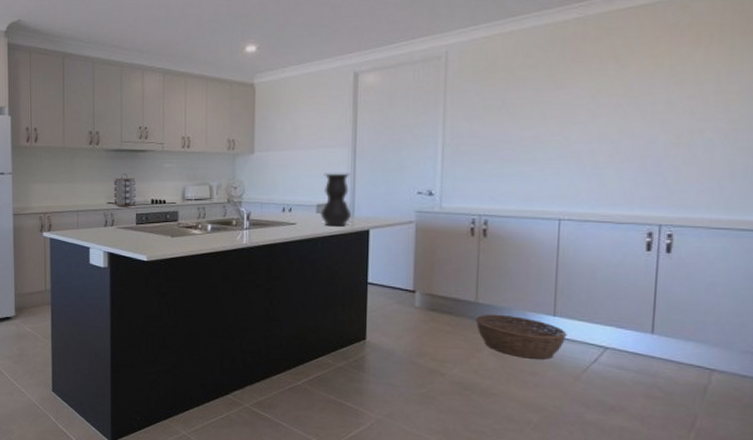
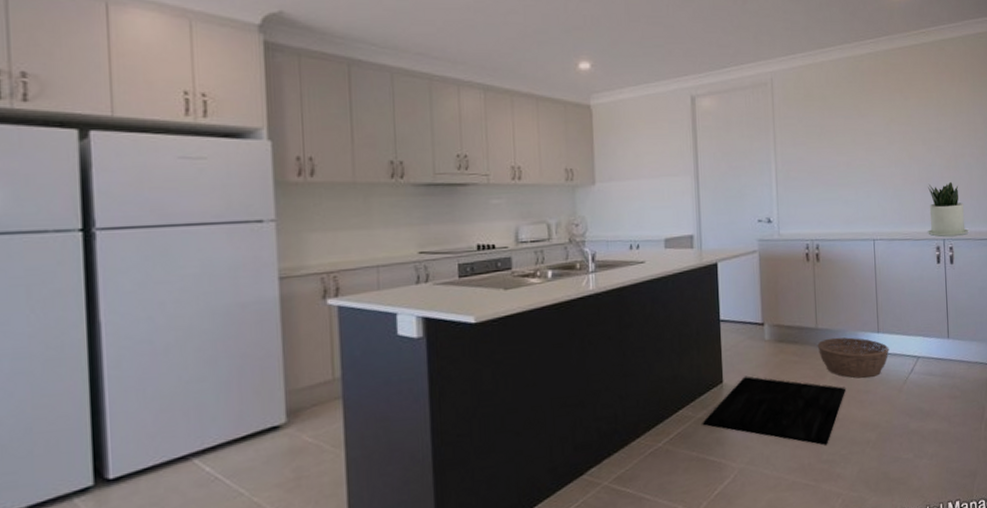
spice rack: present [113,173,136,207] -> none [425,213,457,257]
vase: present [320,173,351,227] -> none [669,203,699,263]
floor mat: none [341,337,507,416] -> present [702,375,846,445]
planter: none [636,160,700,223] -> present [927,181,969,237]

